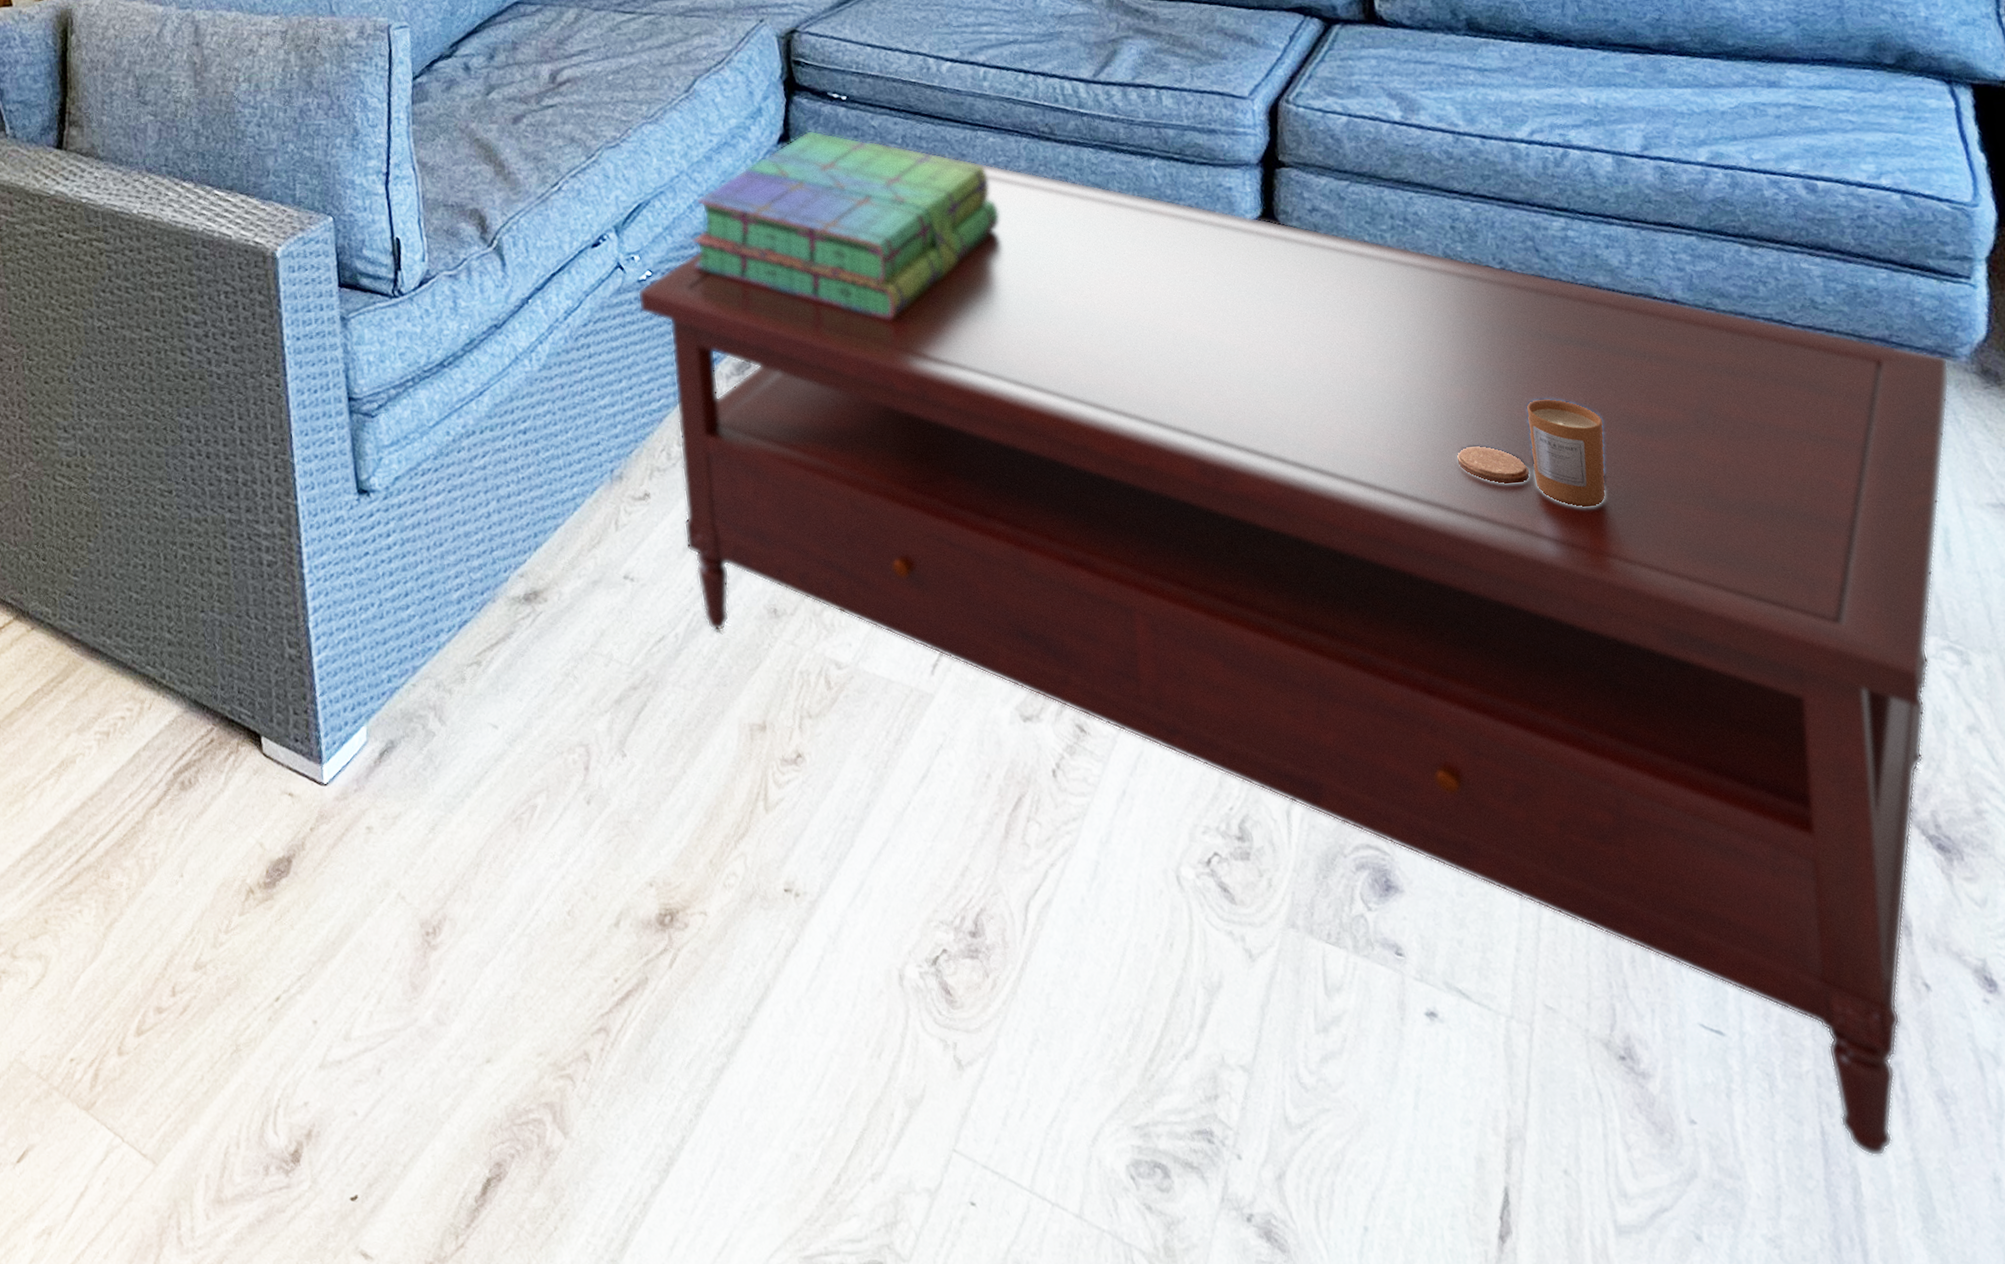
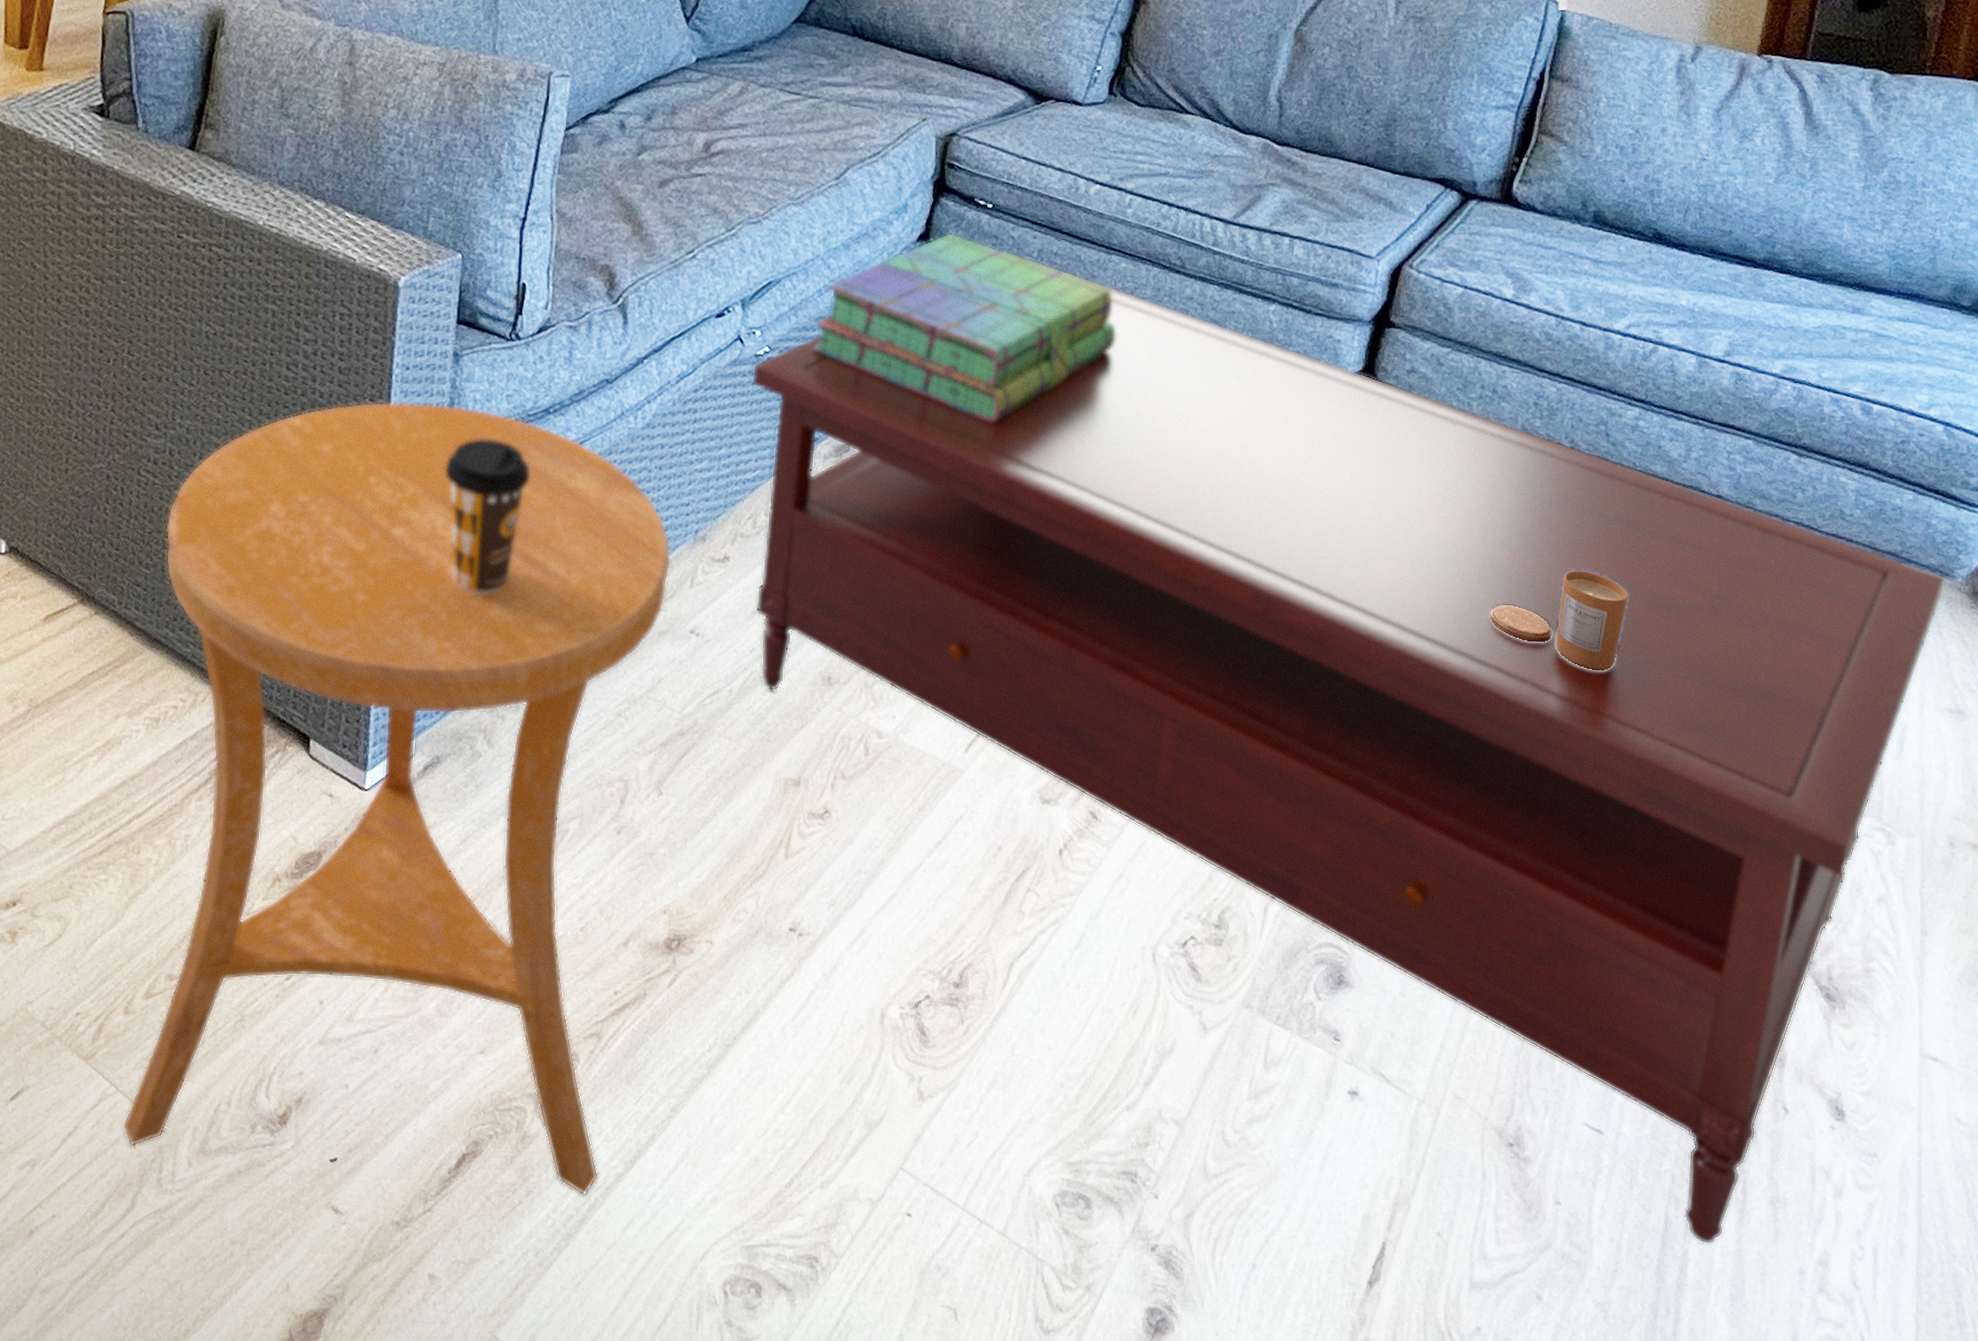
side table: none [87,370,634,1215] -> present [122,401,672,1196]
coffee cup: none [351,401,436,563] -> present [445,439,530,593]

